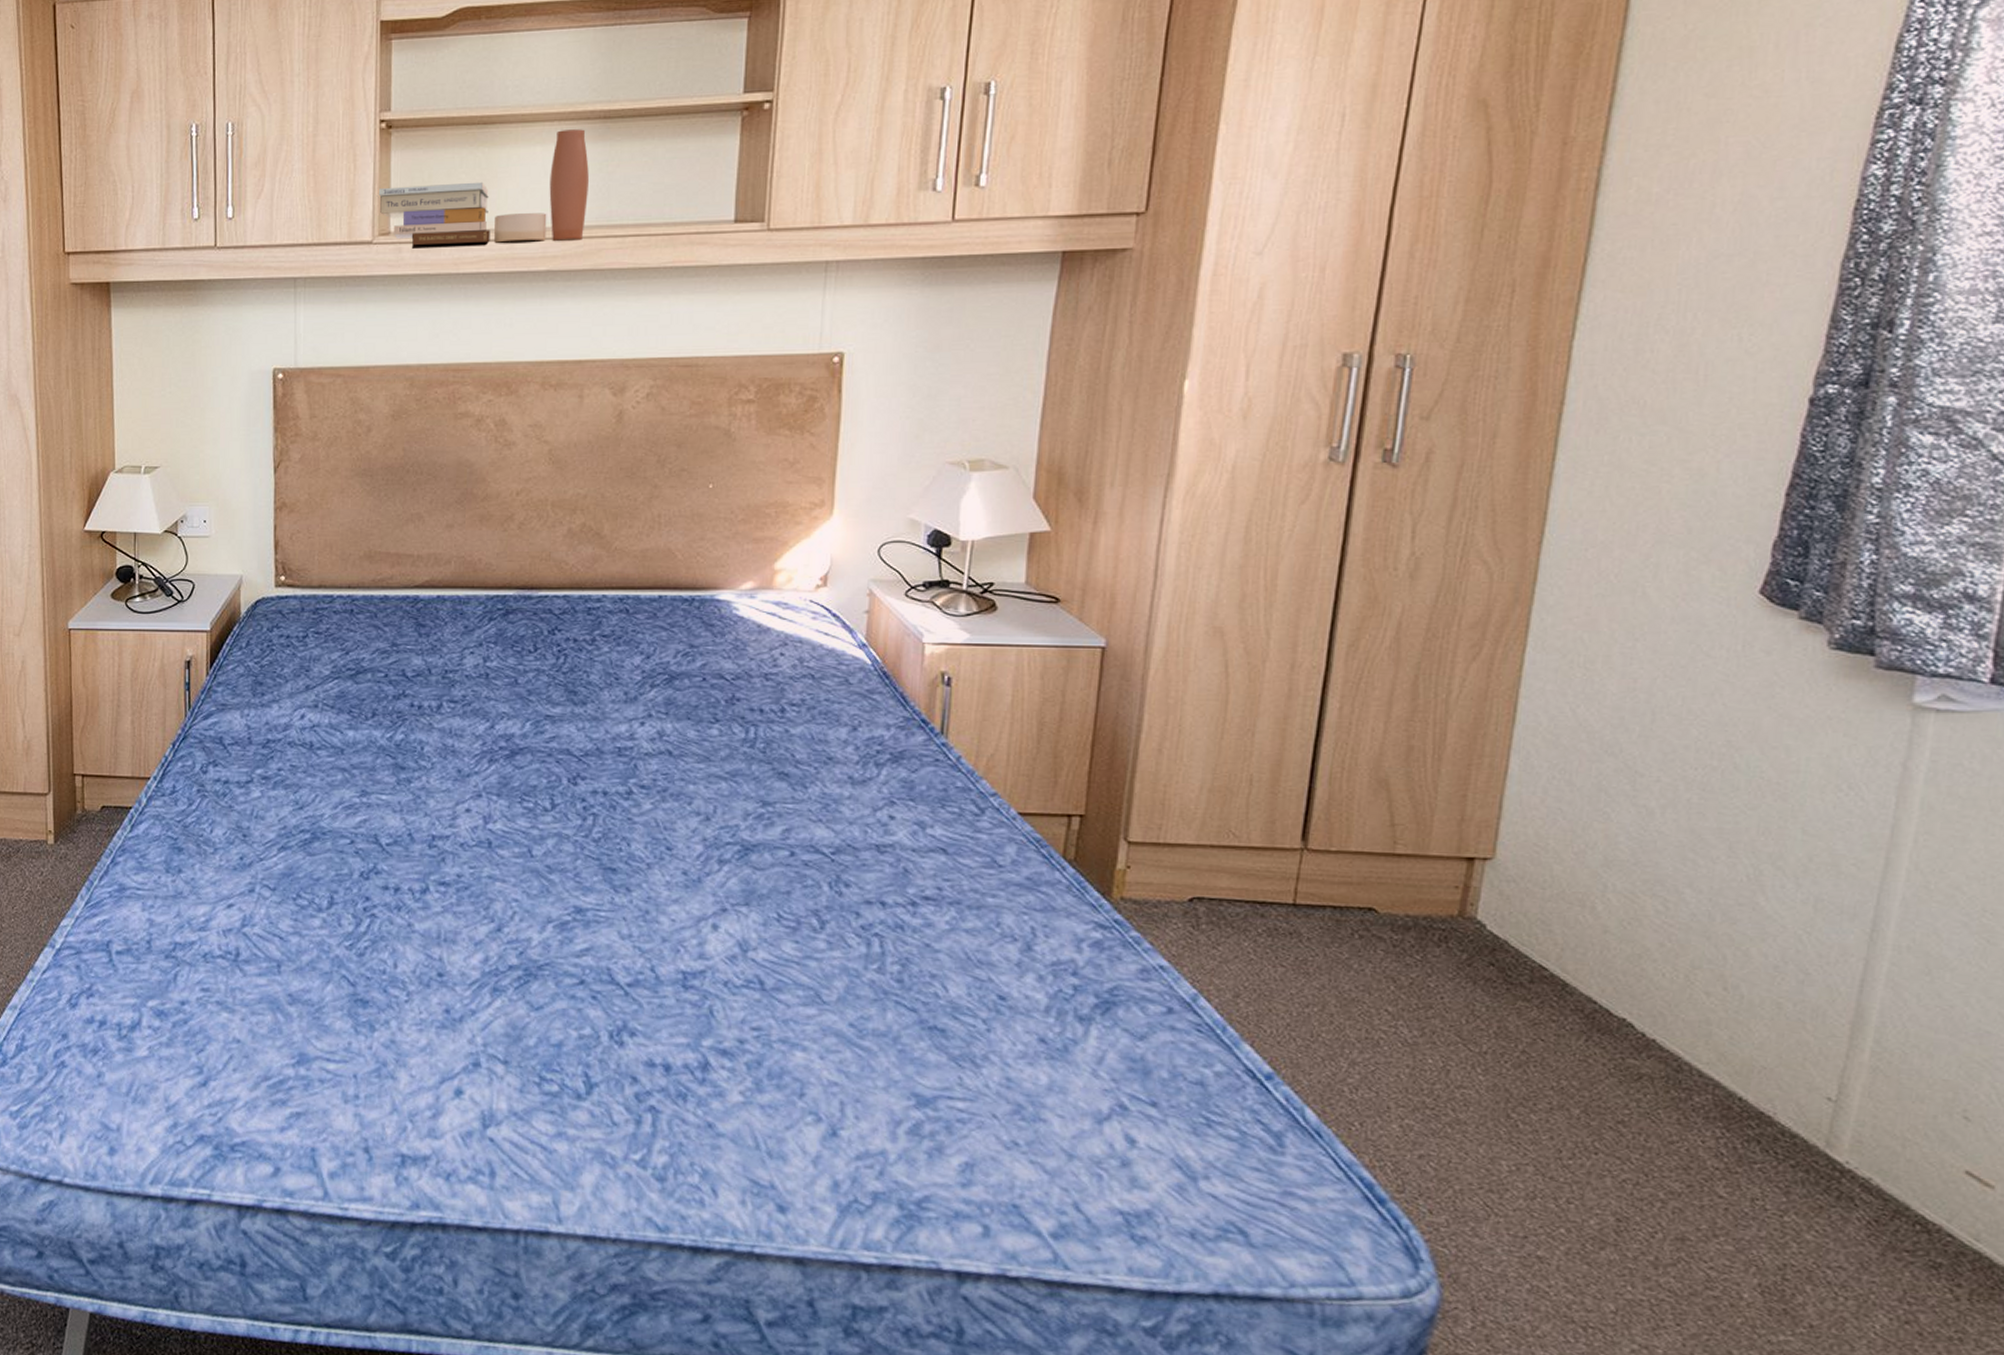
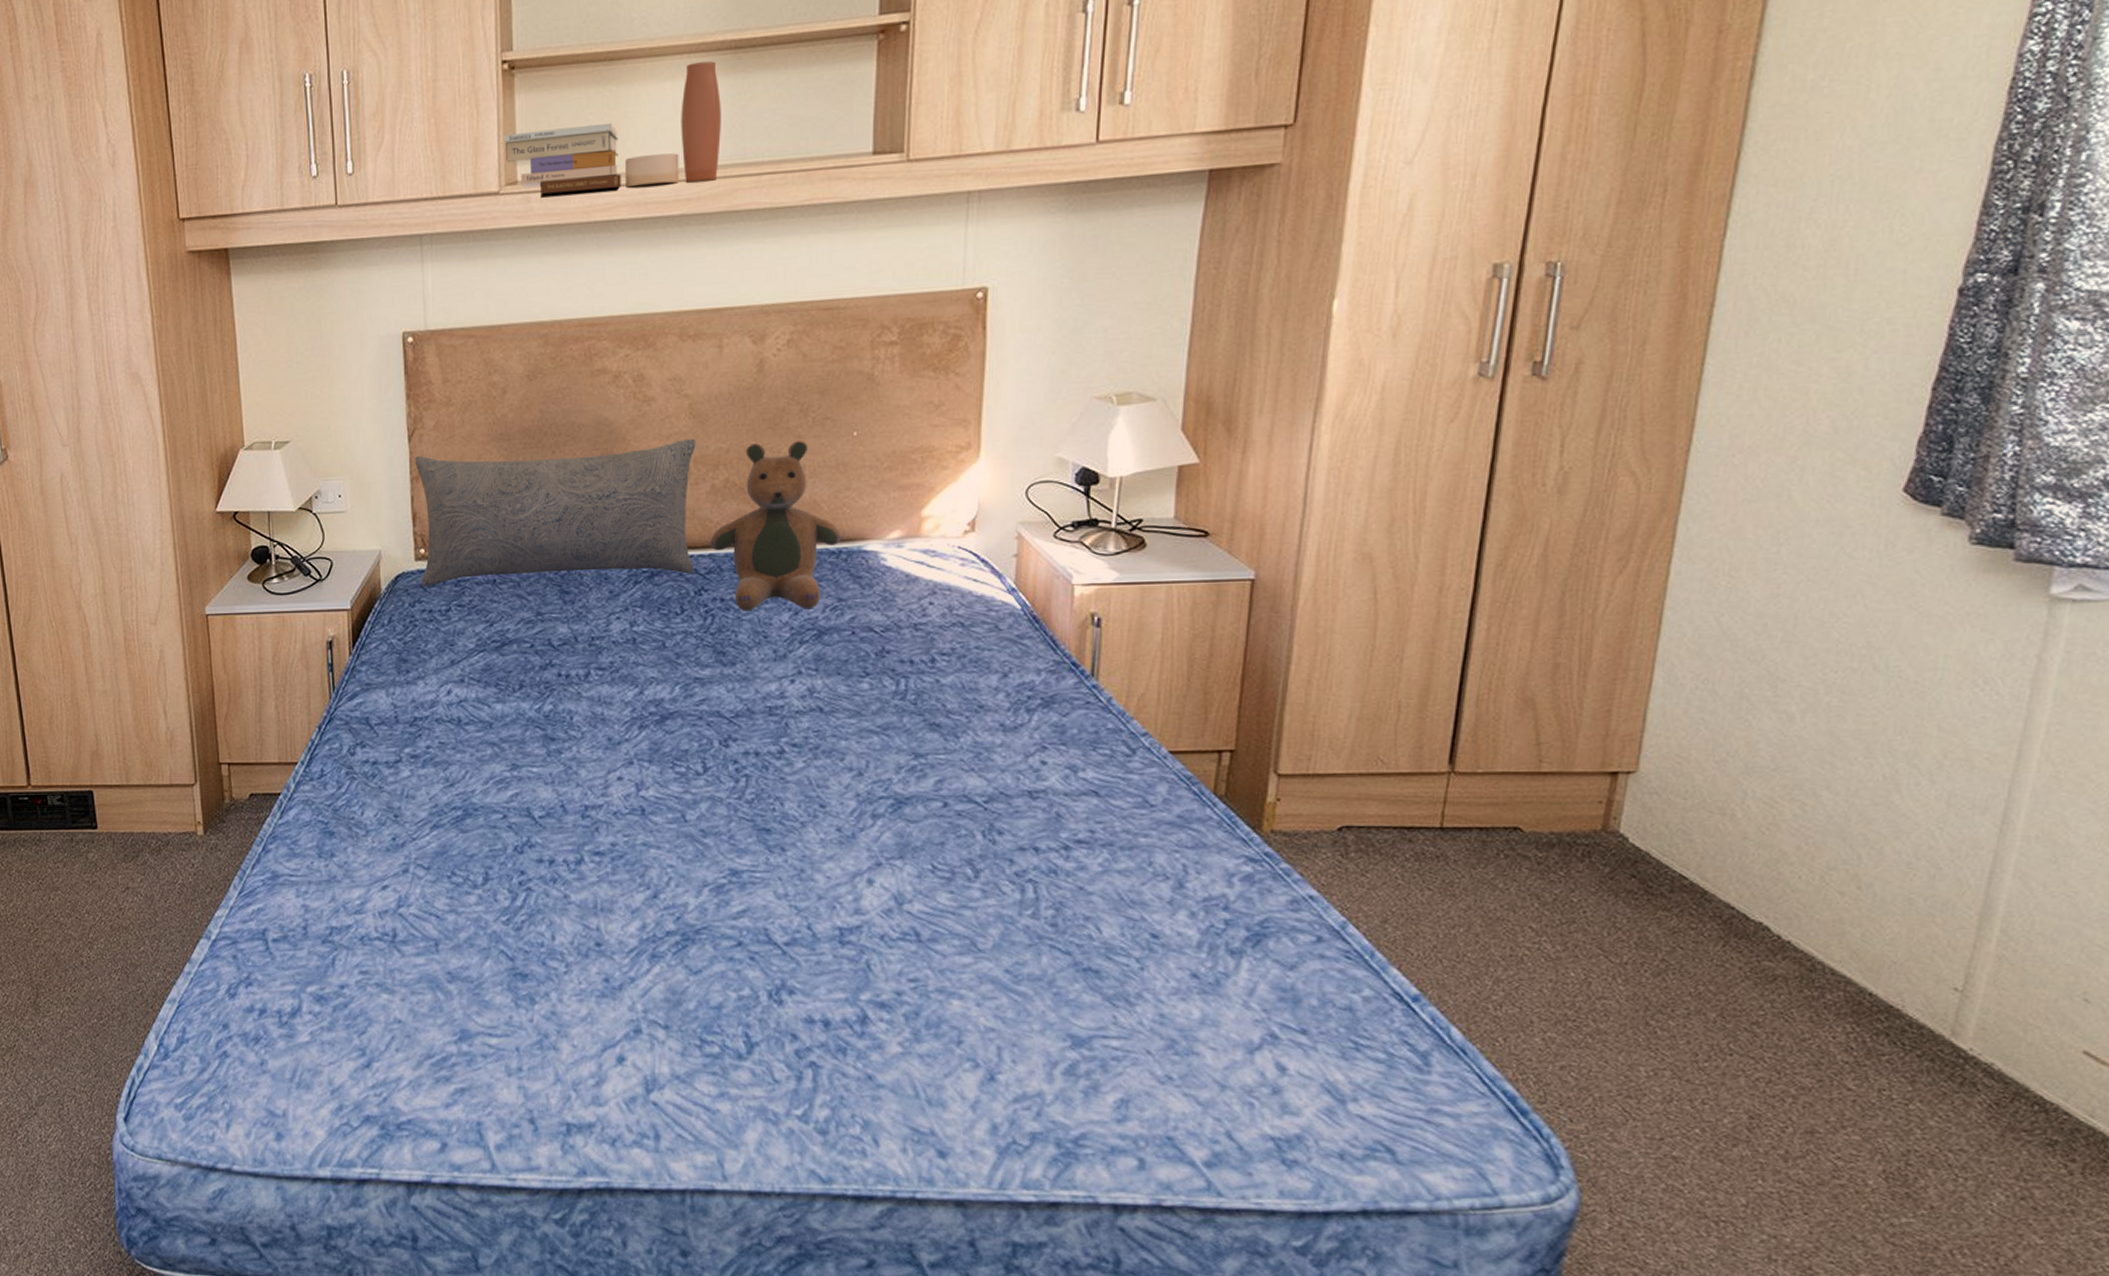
pillow: none [279,483,554,613] -> present [415,438,696,587]
teddy bear: none [564,490,695,654] -> present [710,441,842,611]

